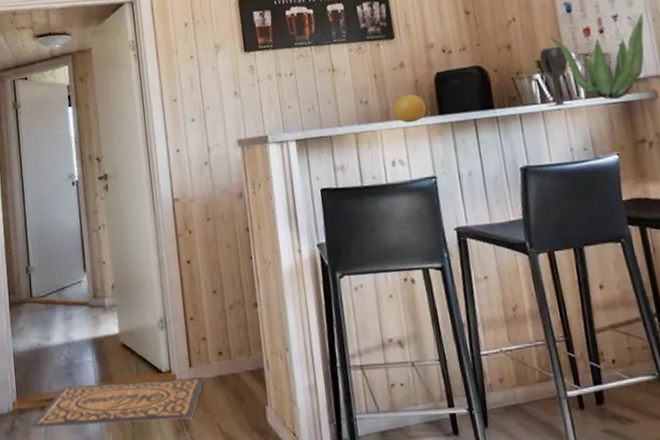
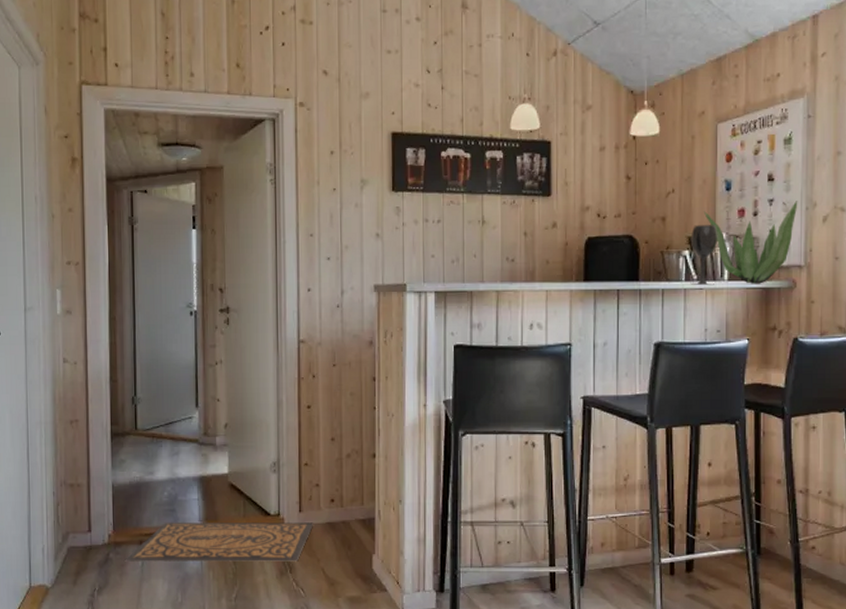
fruit: present [393,94,426,123] -> none [539,257,572,286]

